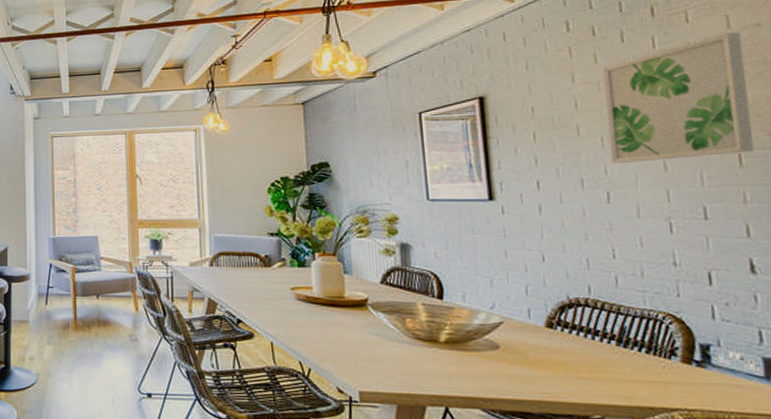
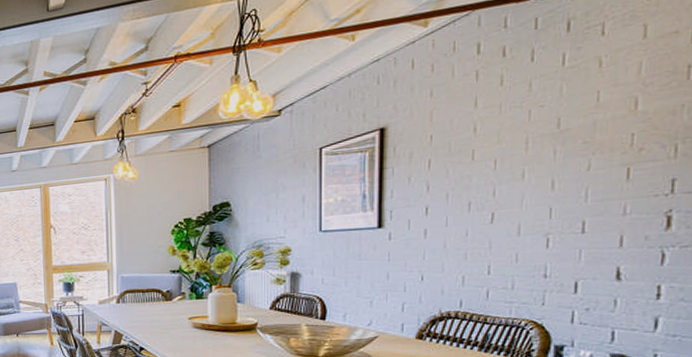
wall art: present [602,31,754,164] -> none [501,41,655,186]

